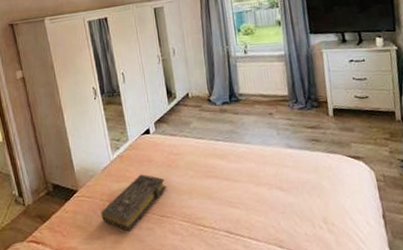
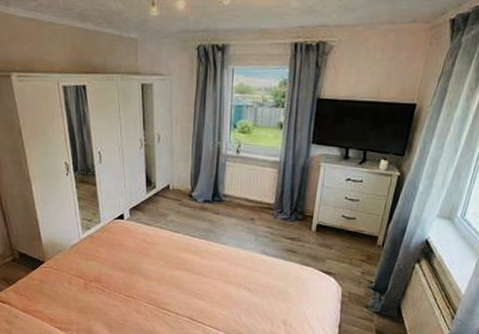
book: present [100,174,167,232] -> none [67,256,136,305]

